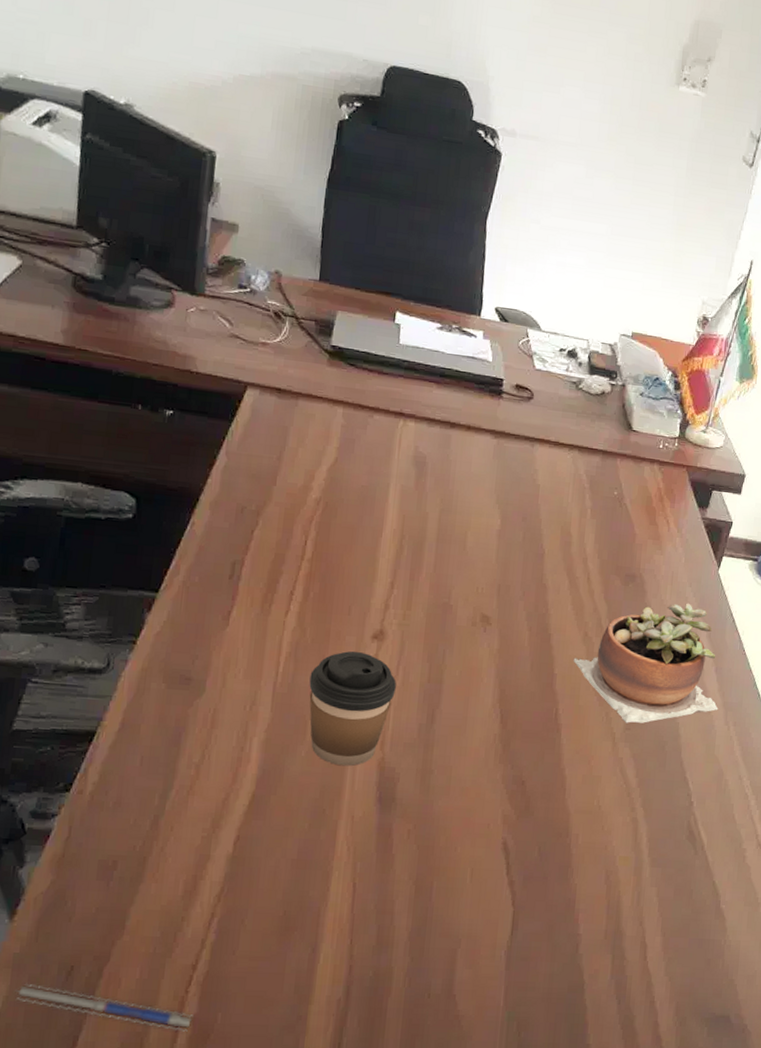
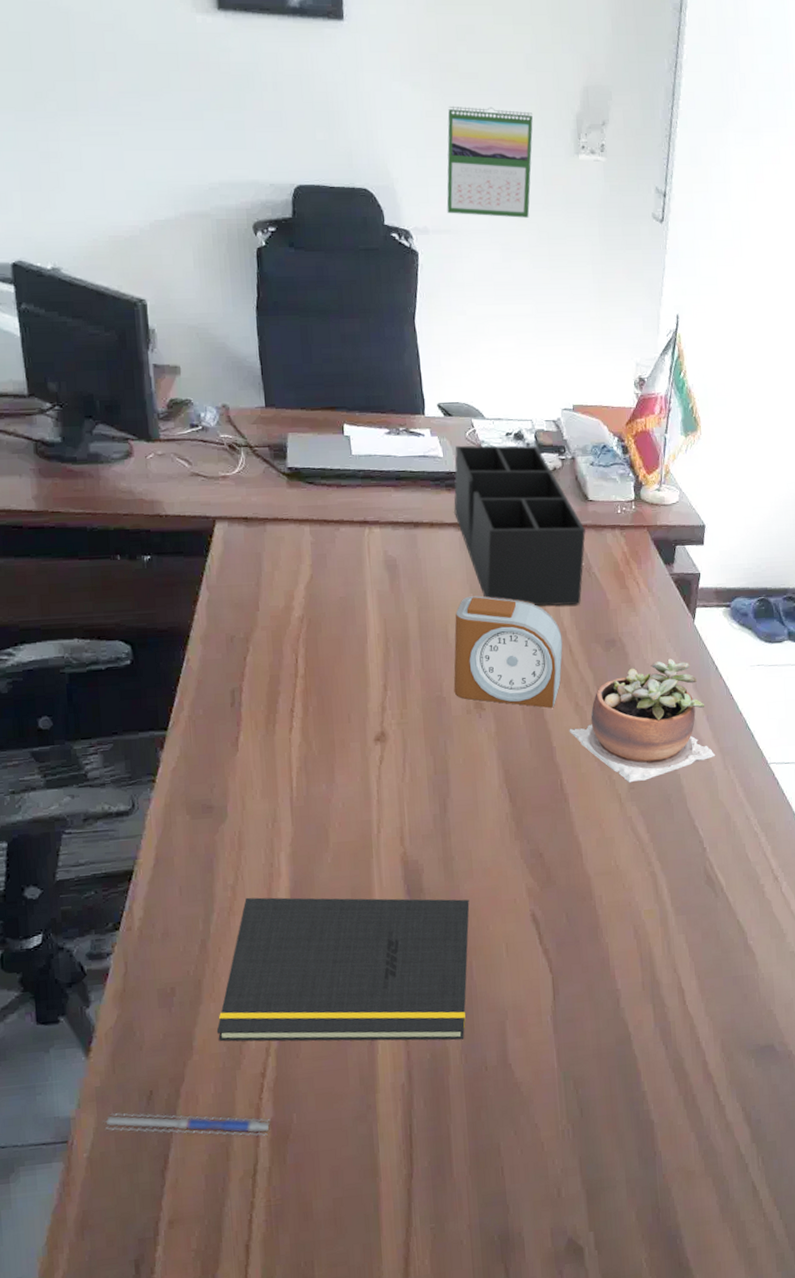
notepad: none [153,778,441,962] -> present [216,897,470,1042]
coffee cup: present [309,651,396,767] -> none [323,755,406,867]
alarm clock: none [462,506,583,634] -> present [453,596,563,708]
desk organizer: none [494,352,624,534] -> present [454,445,586,606]
calendar: none [538,14,640,139] -> present [446,106,533,218]

